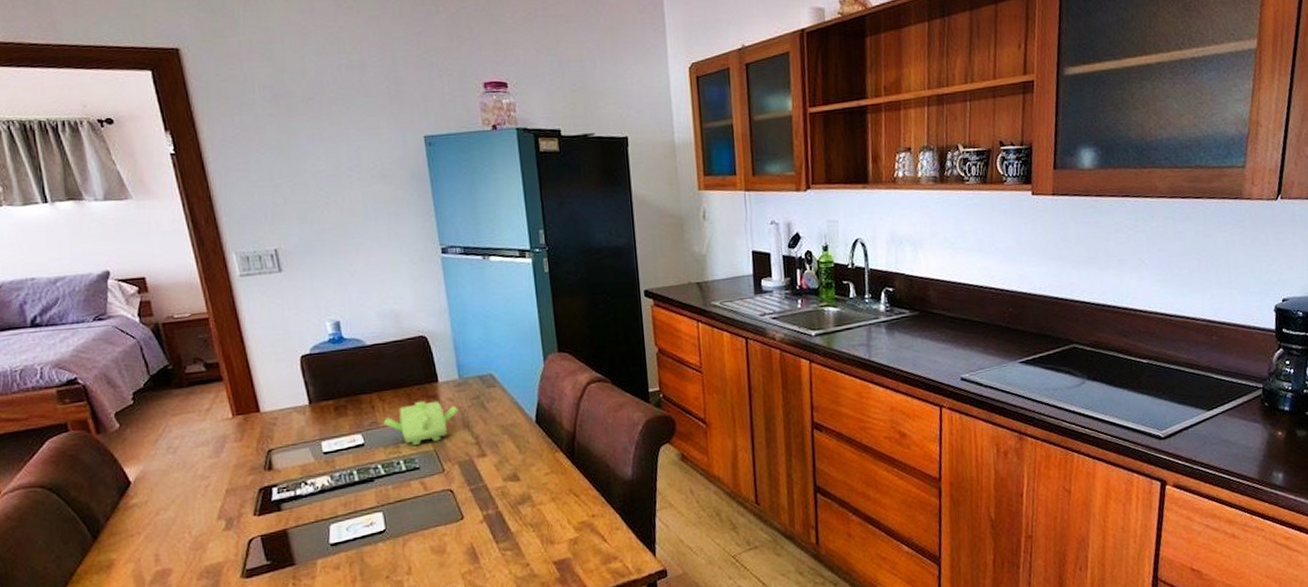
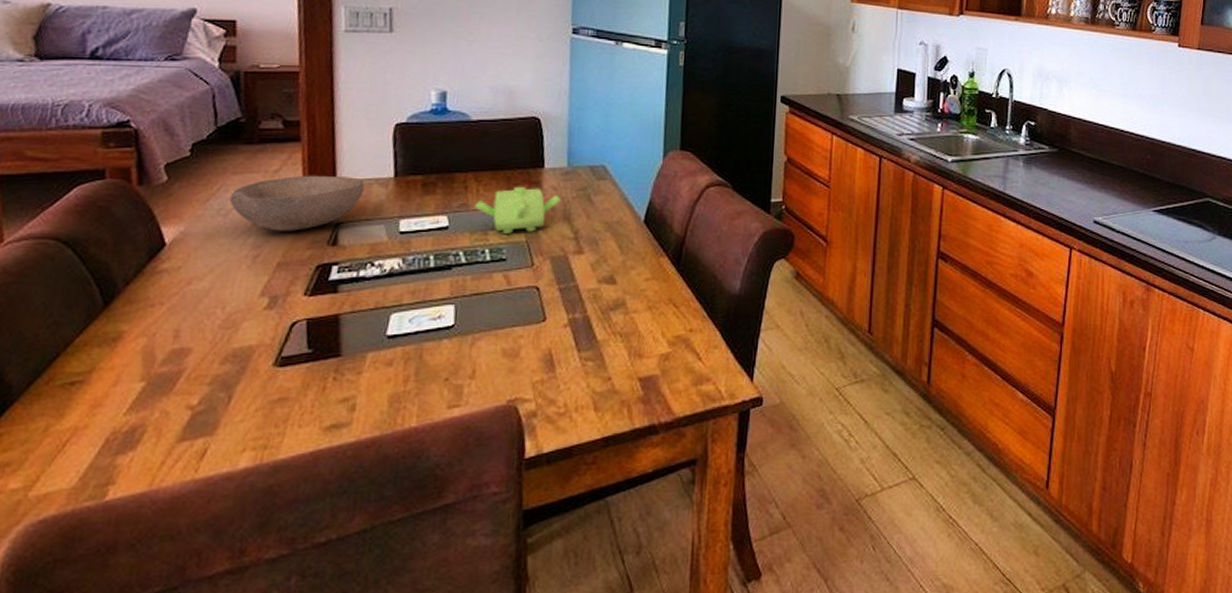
bowl: none [174,408,286,463] -> present [229,175,365,231]

